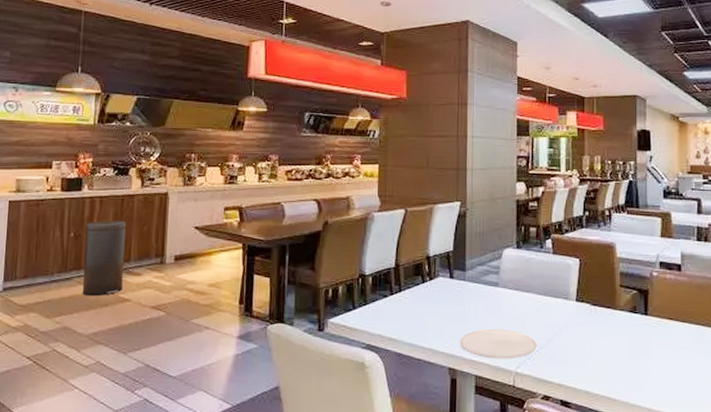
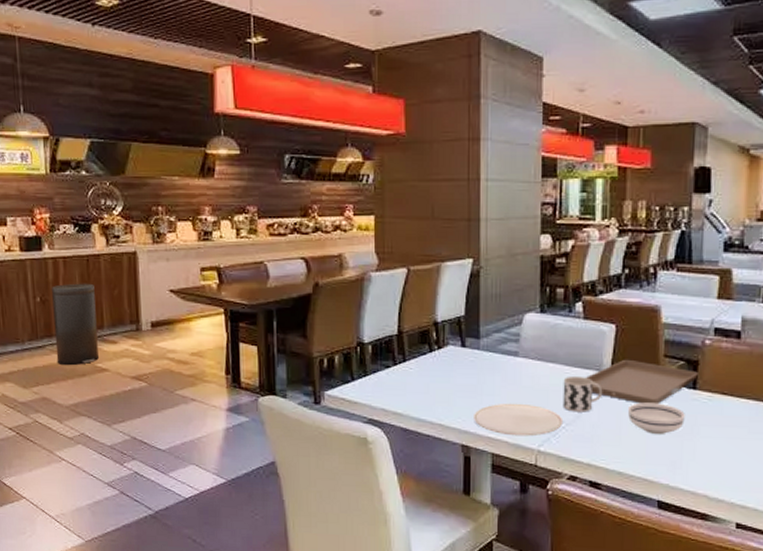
cup: none [536,303,570,337] -> present [562,375,603,412]
tray: none [555,289,648,329] -> present [585,359,698,404]
bowl: none [592,327,639,357] -> present [628,402,685,435]

